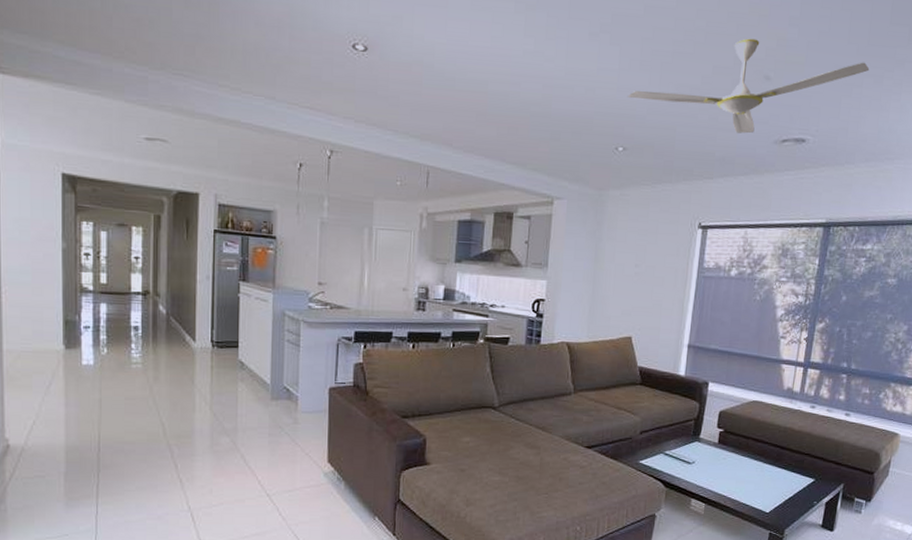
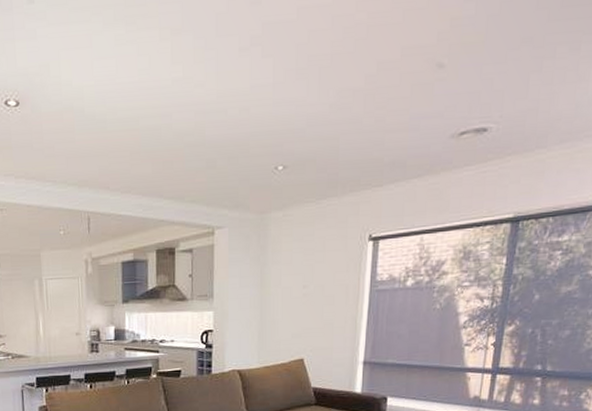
ceiling fan: present [628,38,870,134] -> none [285,23,564,132]

